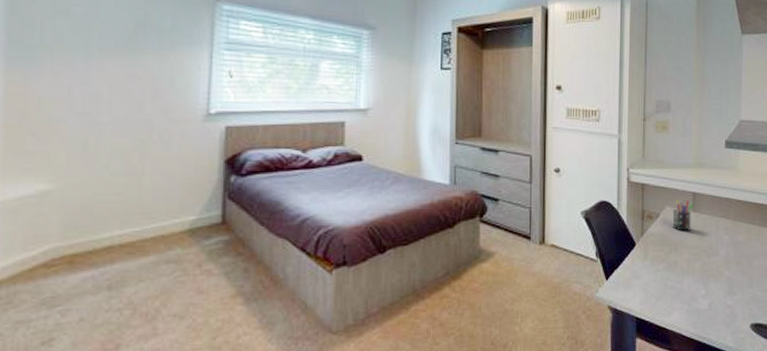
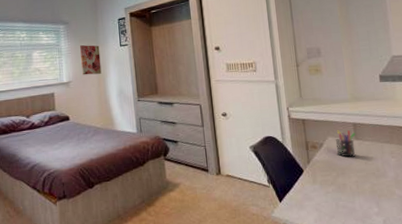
wall art: none [387,61,414,103] -> present [80,45,102,75]

